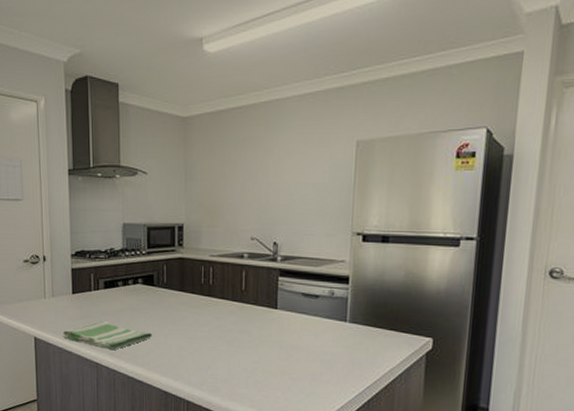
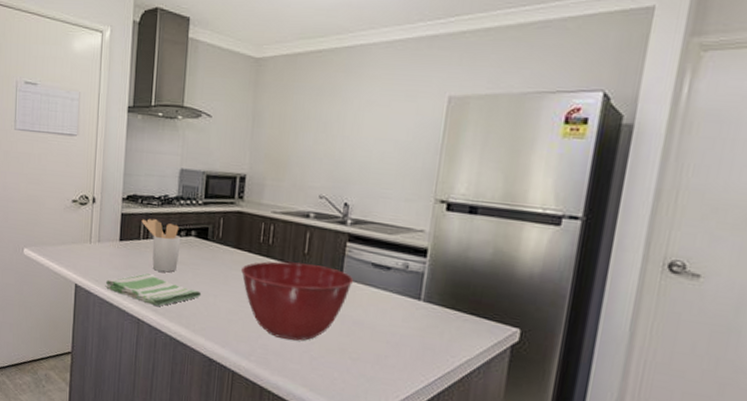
utensil holder: none [91,271,130,319] -> present [141,218,181,273]
mixing bowl: none [187,299,287,368] -> present [241,261,353,341]

